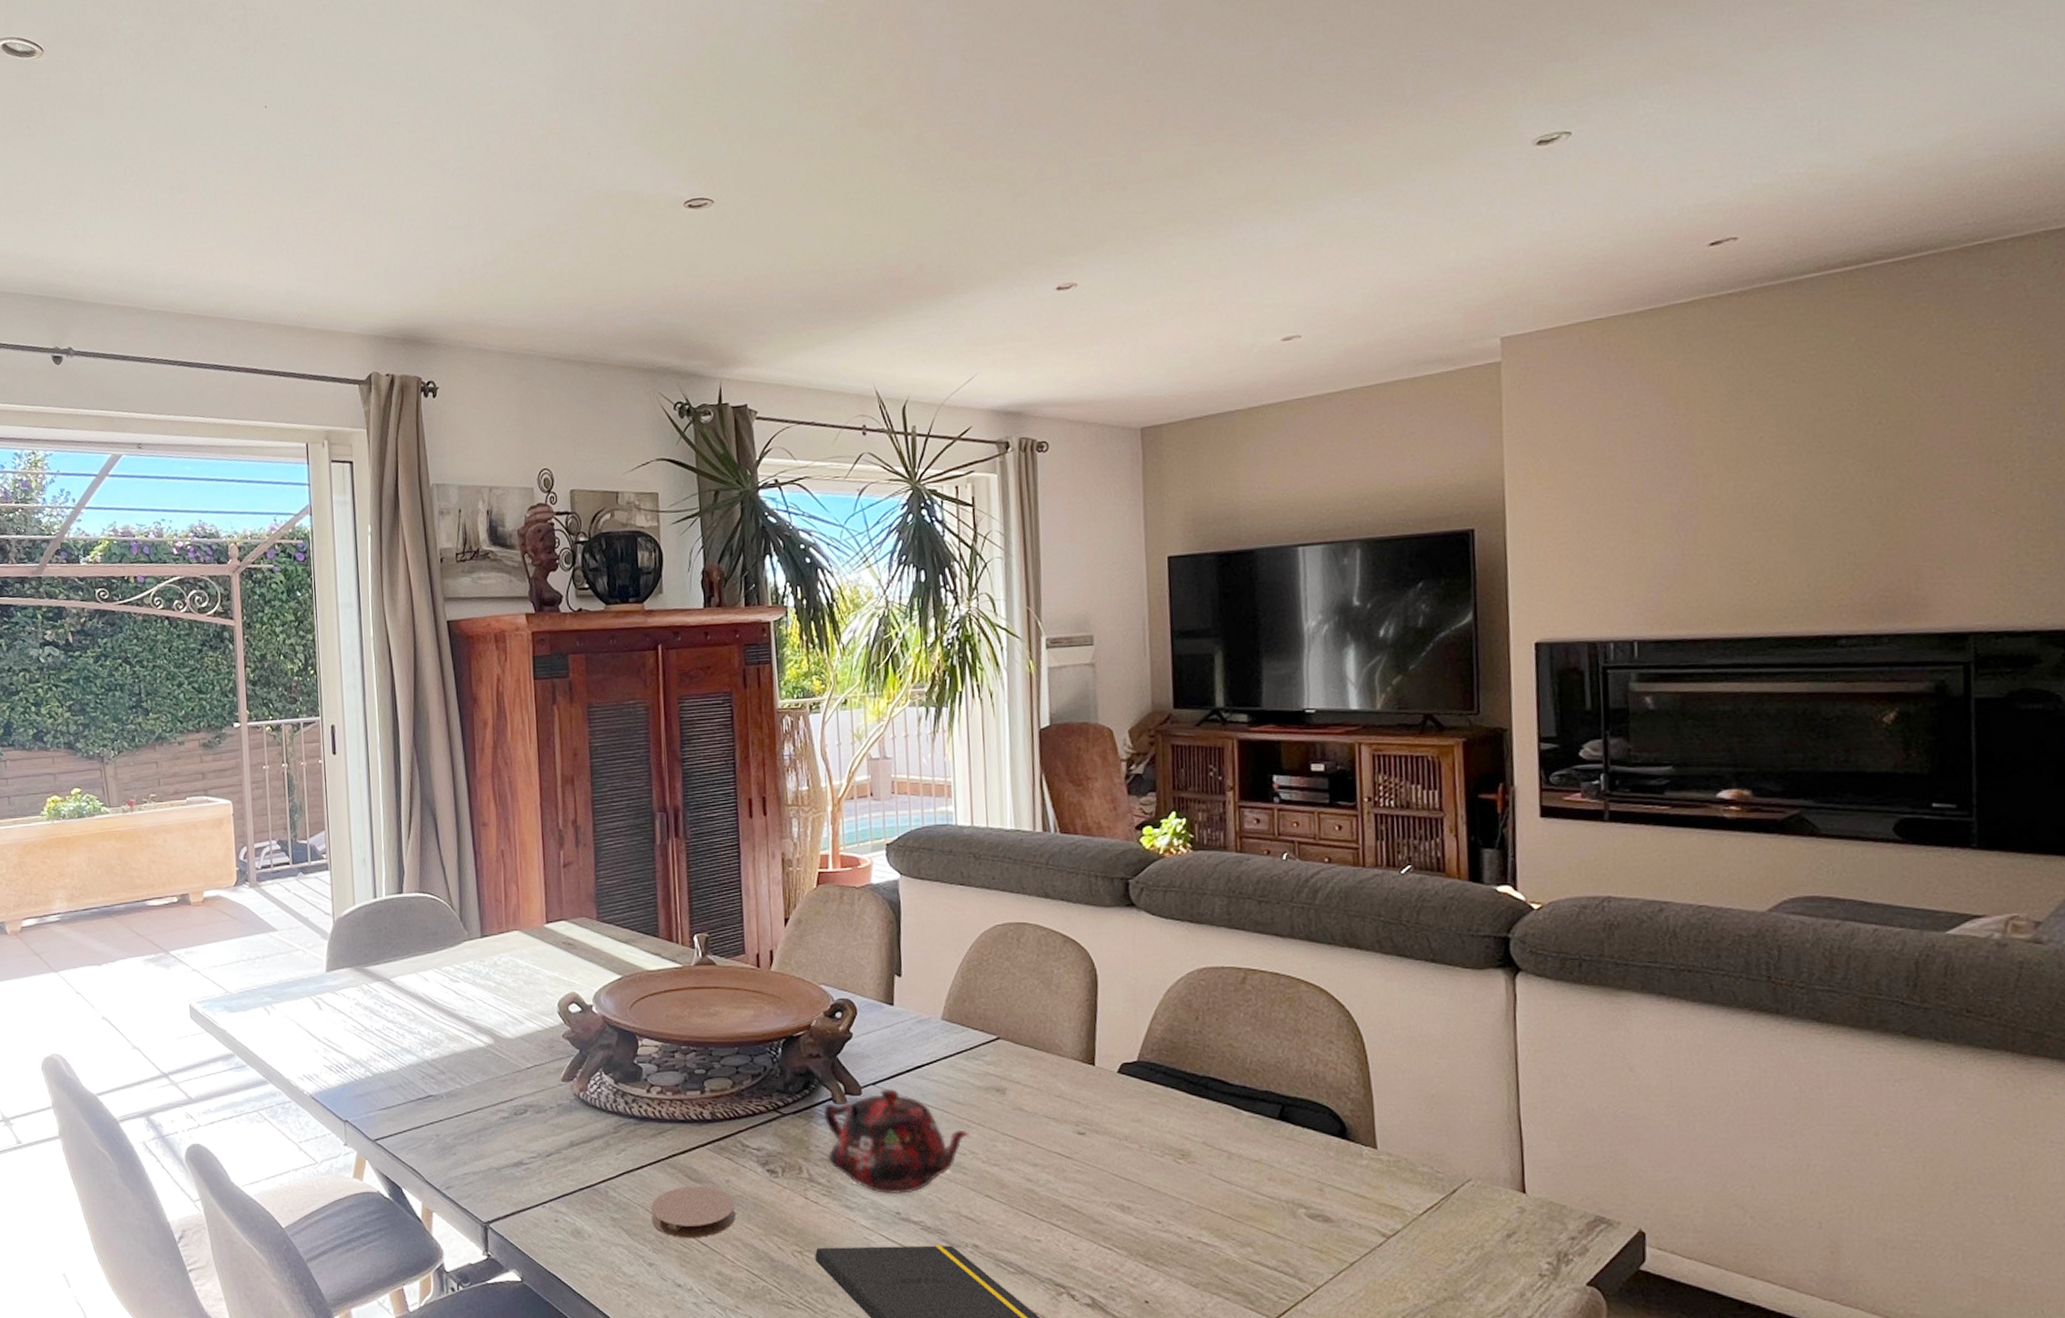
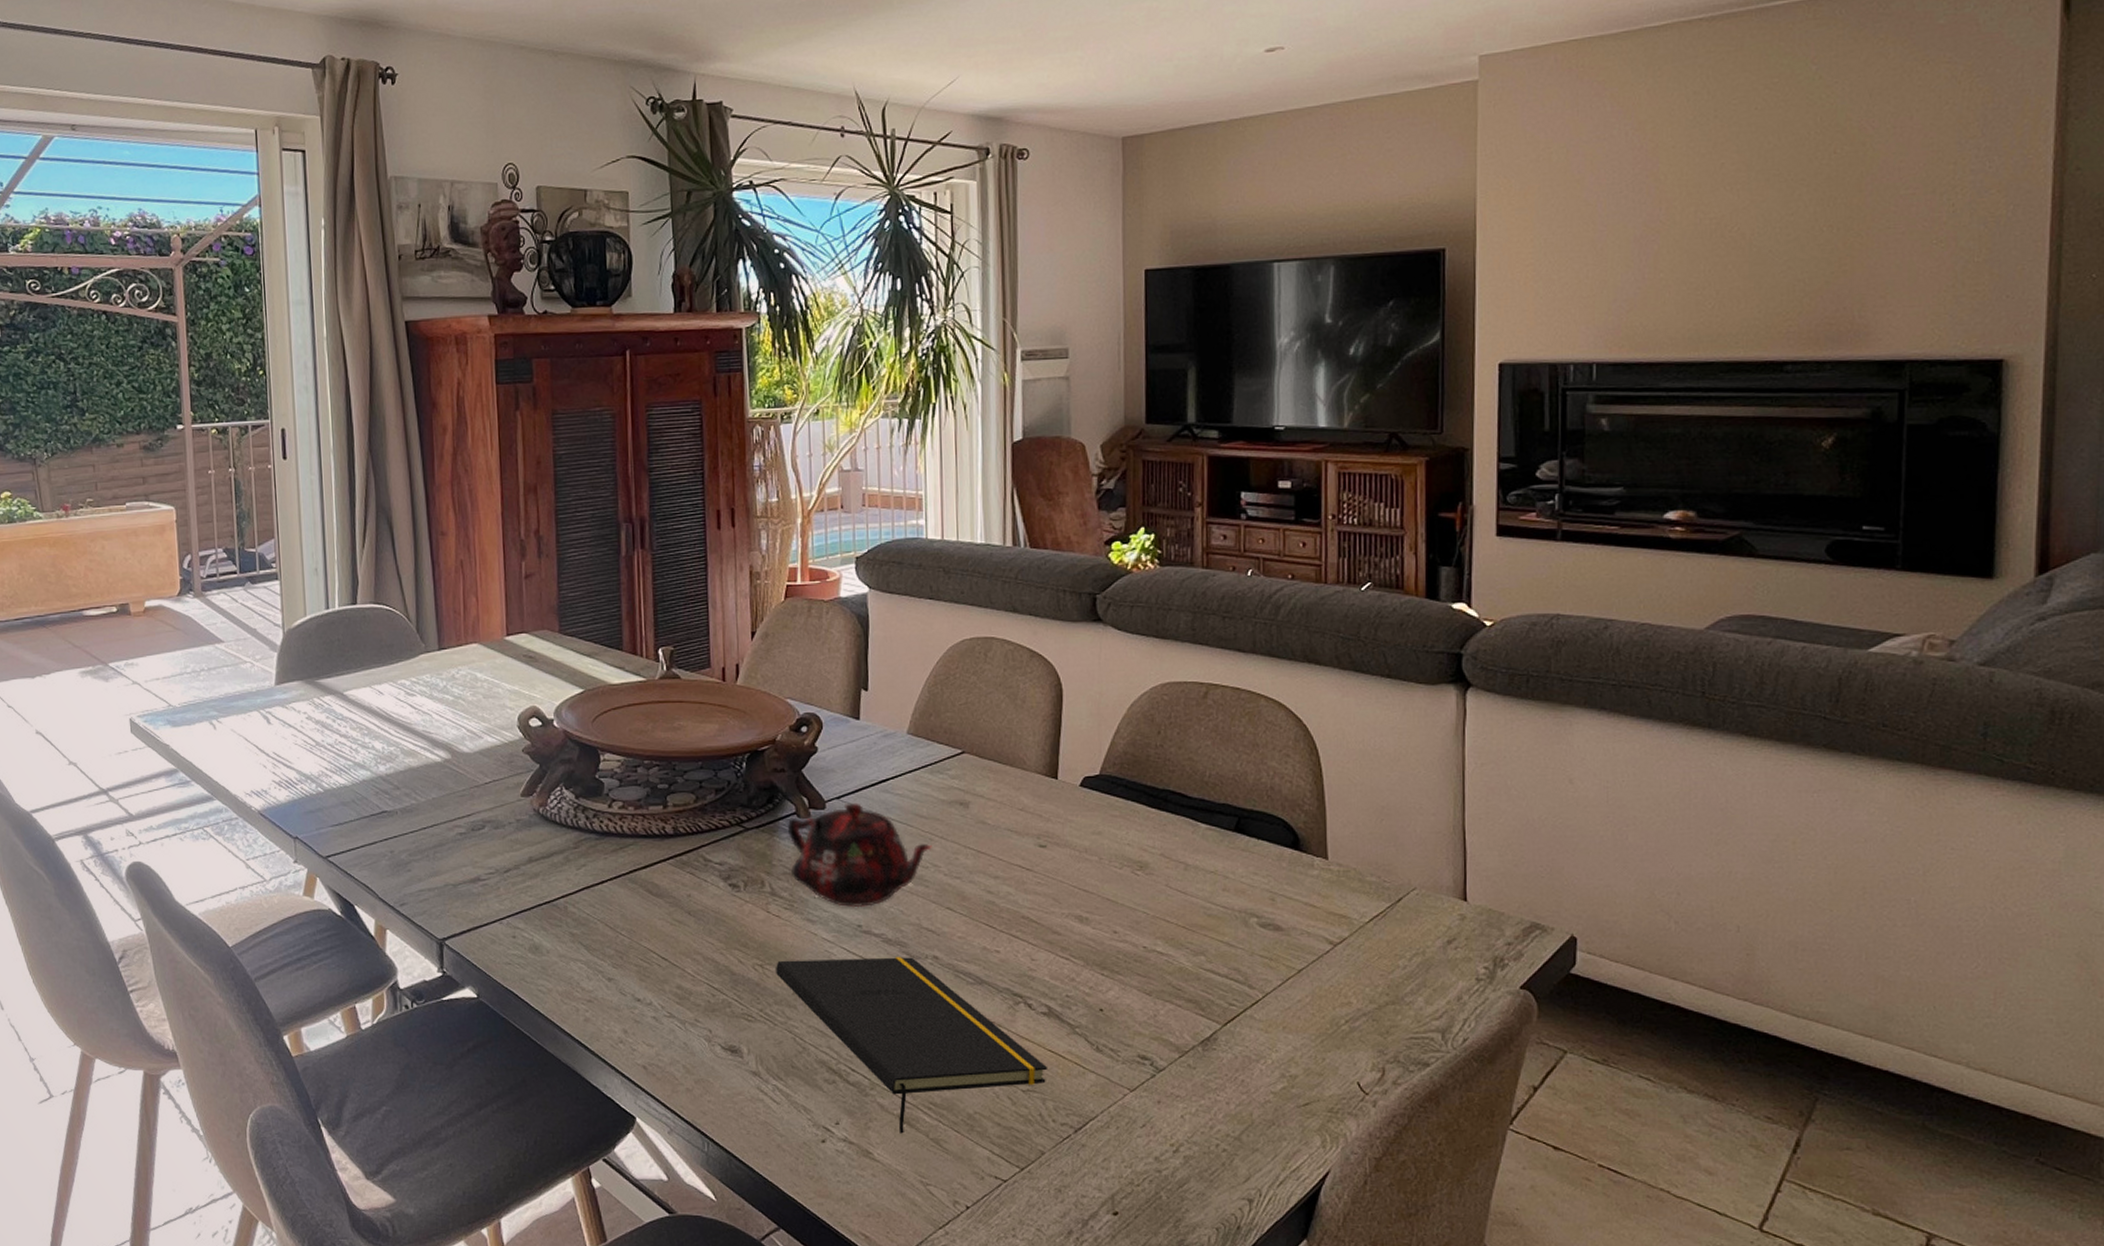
coaster: present [651,1186,736,1239] -> none [611,901,697,953]

